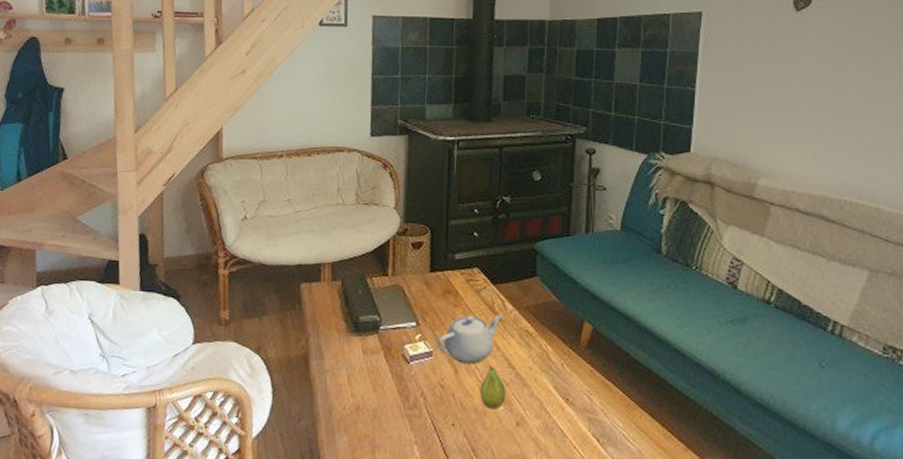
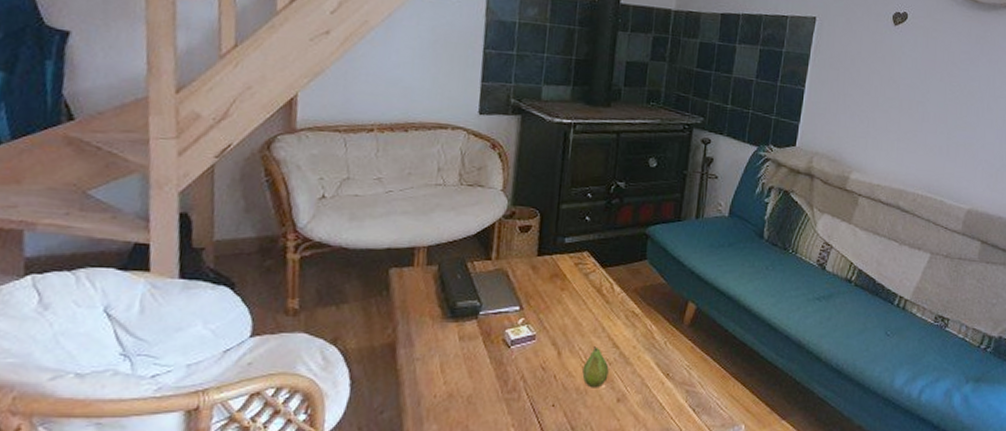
teapot: present [437,314,503,364] -> none [541,296,611,346]

